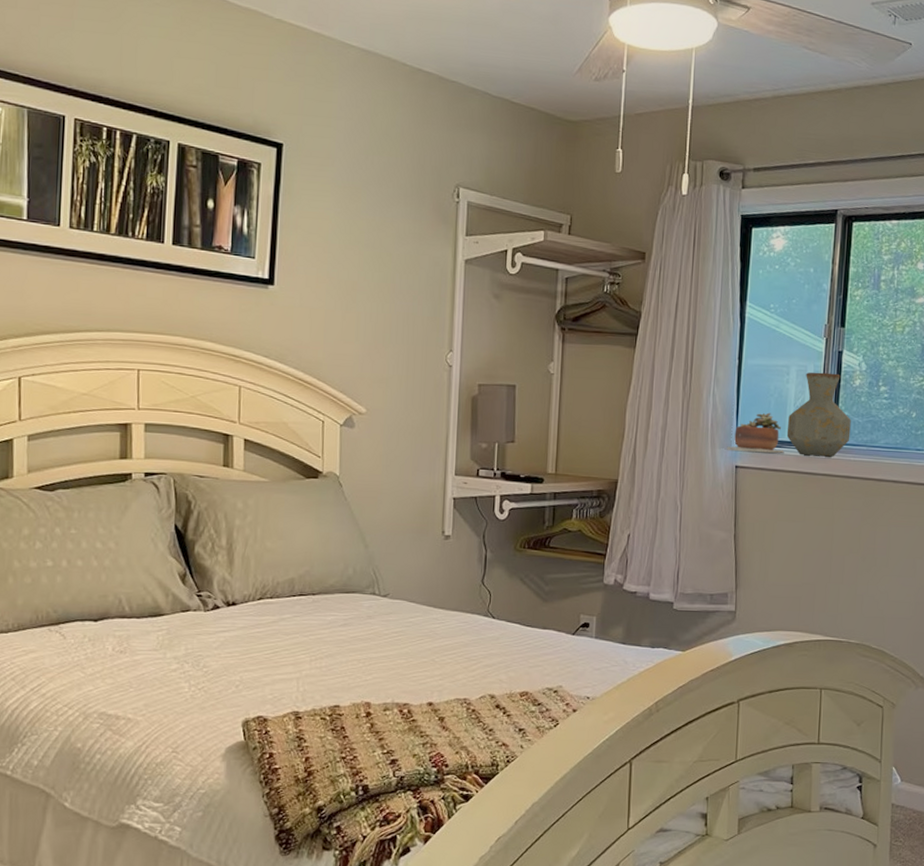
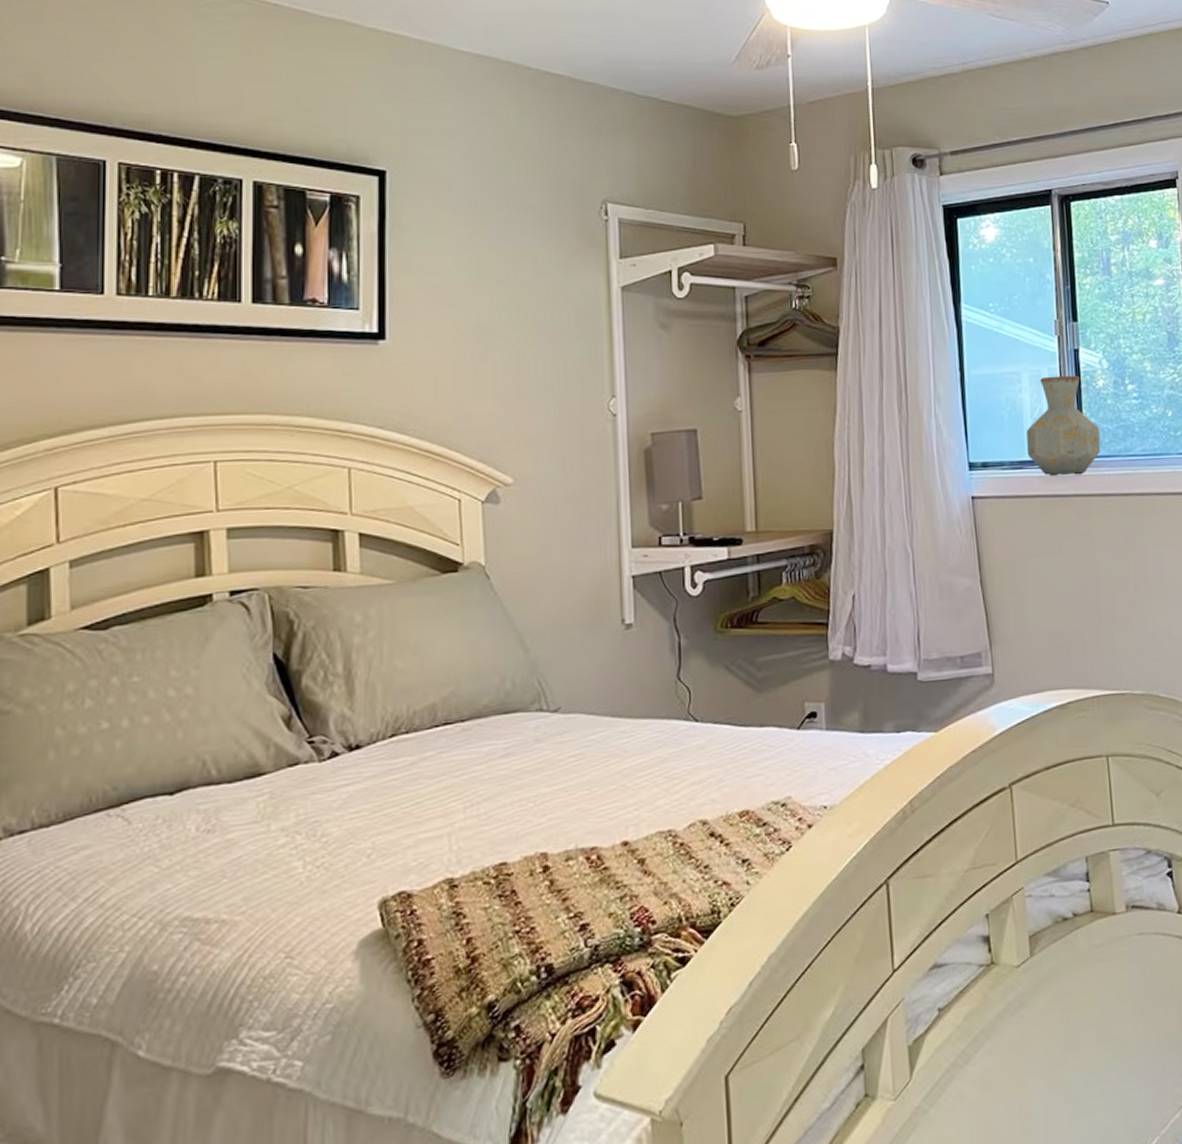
succulent plant: present [727,412,784,454] -> none [959,429,1027,480]

